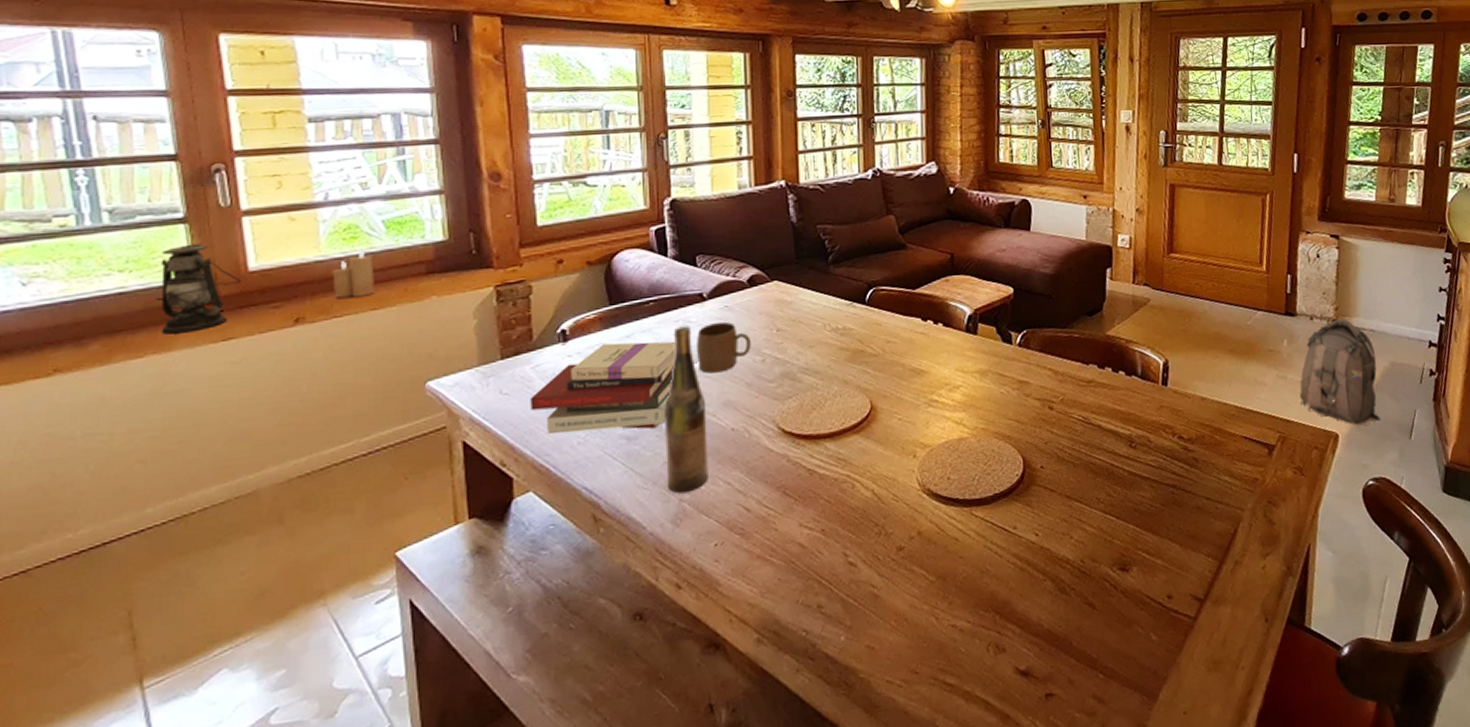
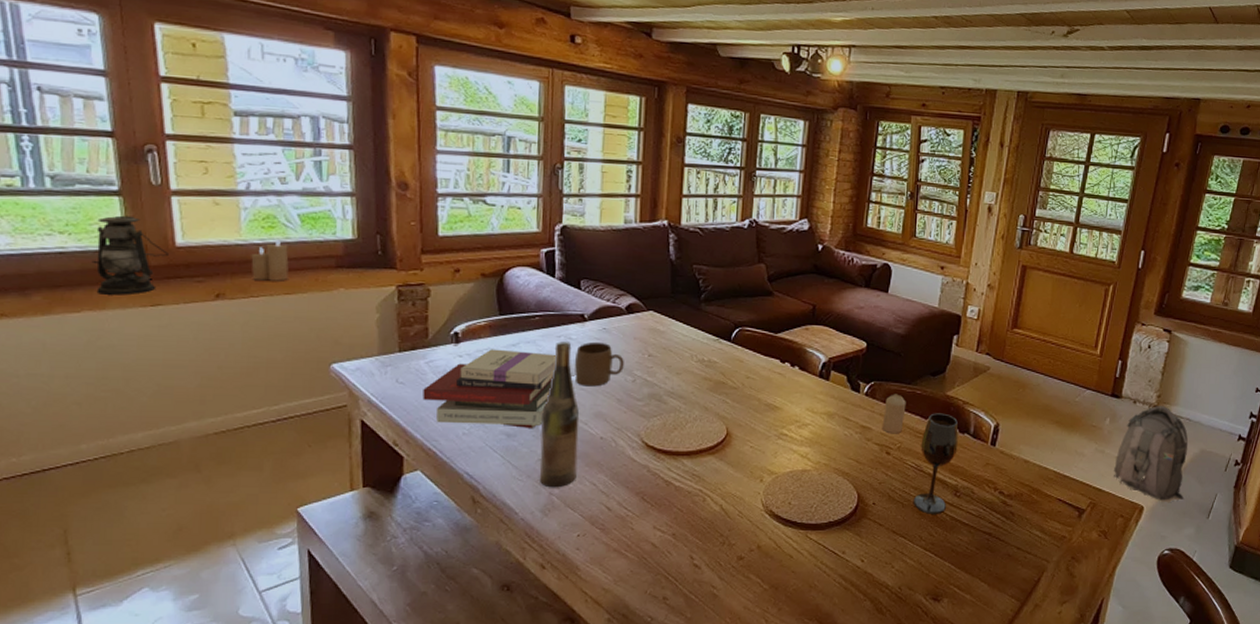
candle: none [1040,340,1065,386] -> present [882,394,906,434]
wine glass: none [1084,355,1127,472] -> present [913,413,958,514]

